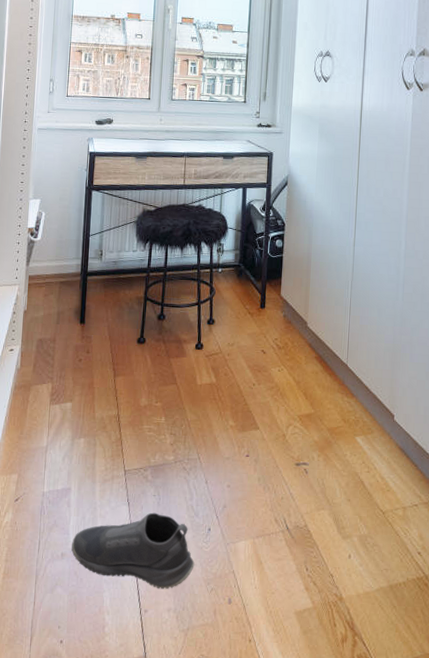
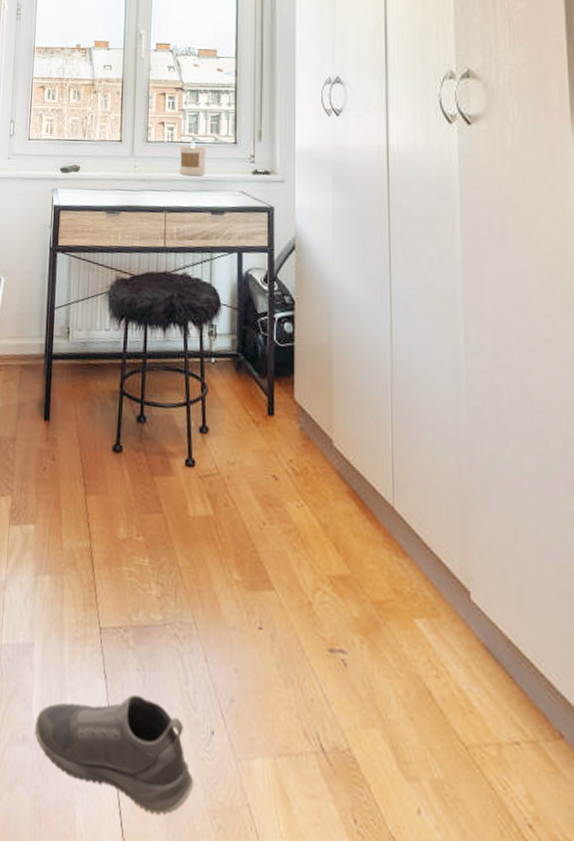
candle: none [198,101,221,128] -> present [179,142,206,176]

